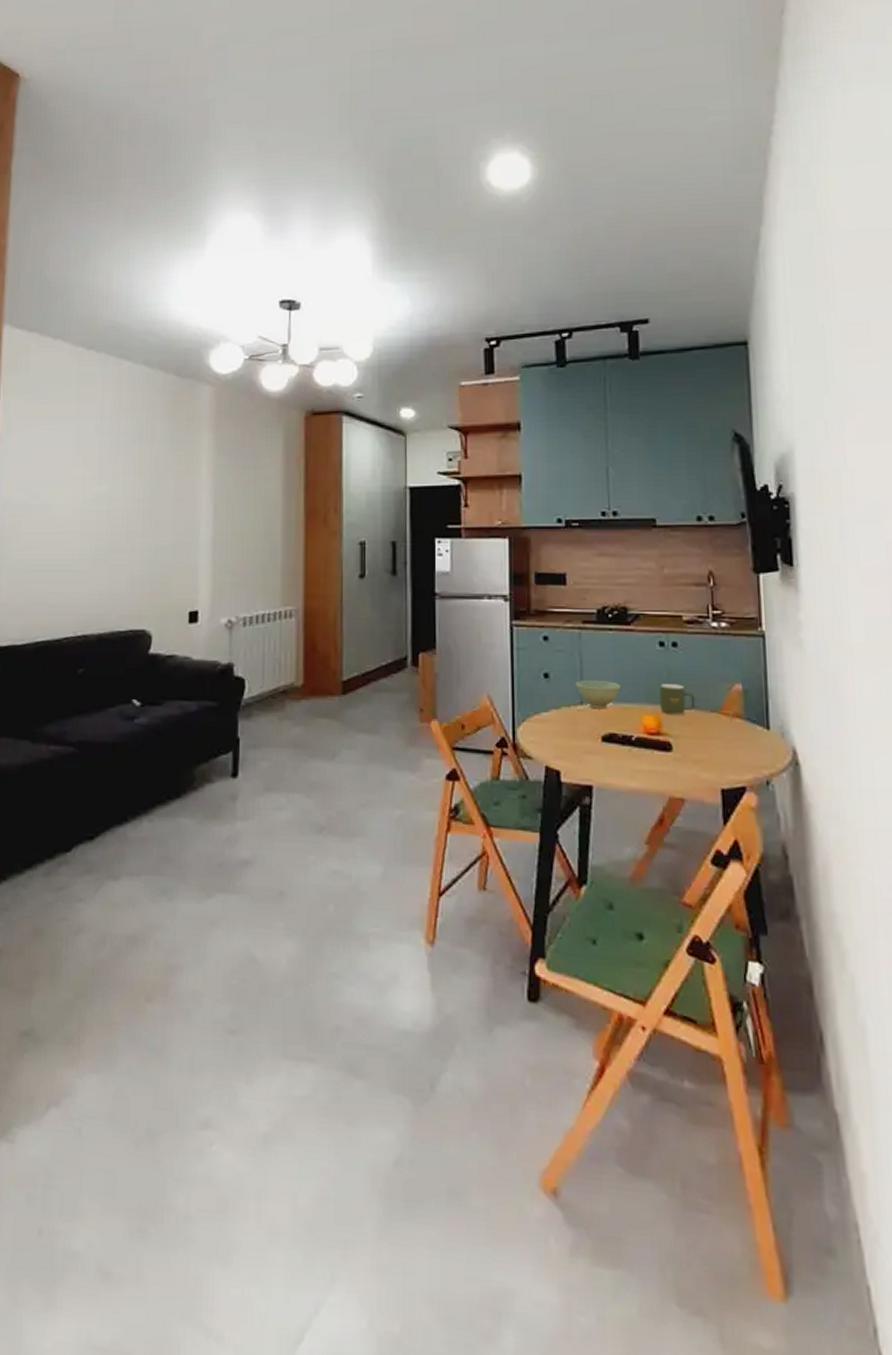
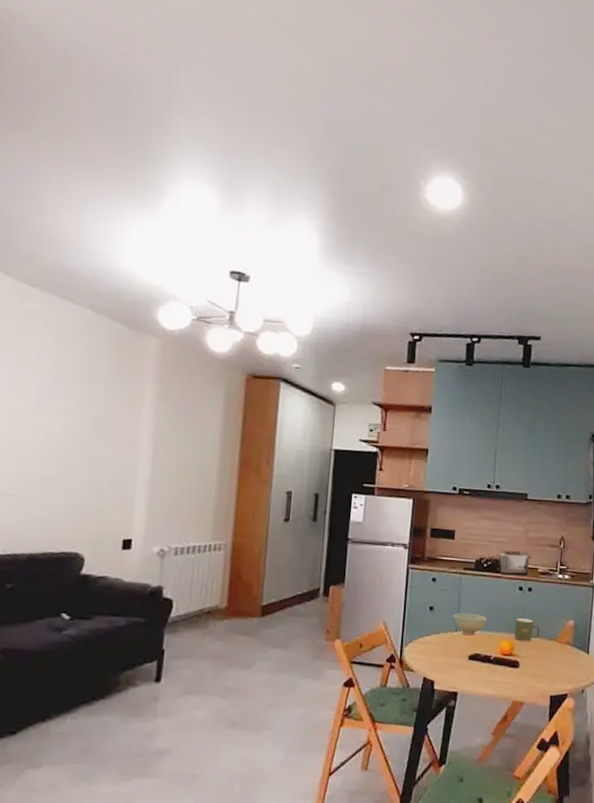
toaster: none [626,593,671,627] -> present [497,550,531,576]

